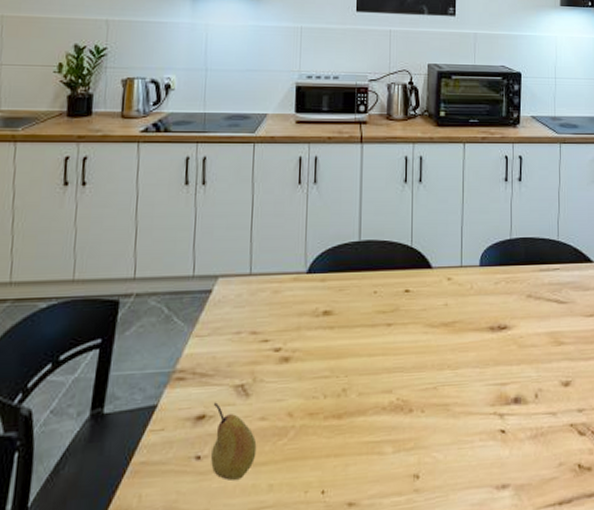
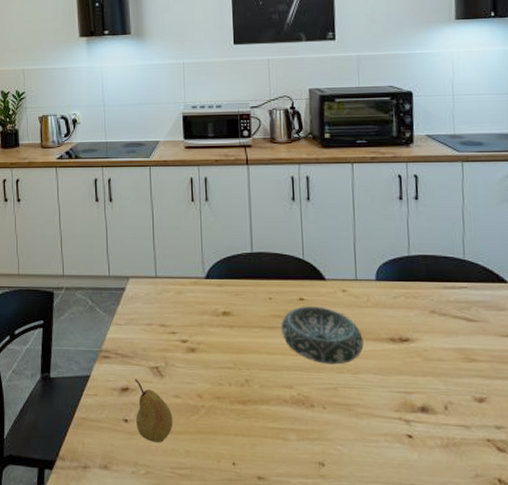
decorative bowl: none [384,298,465,362] -> present [281,306,364,365]

